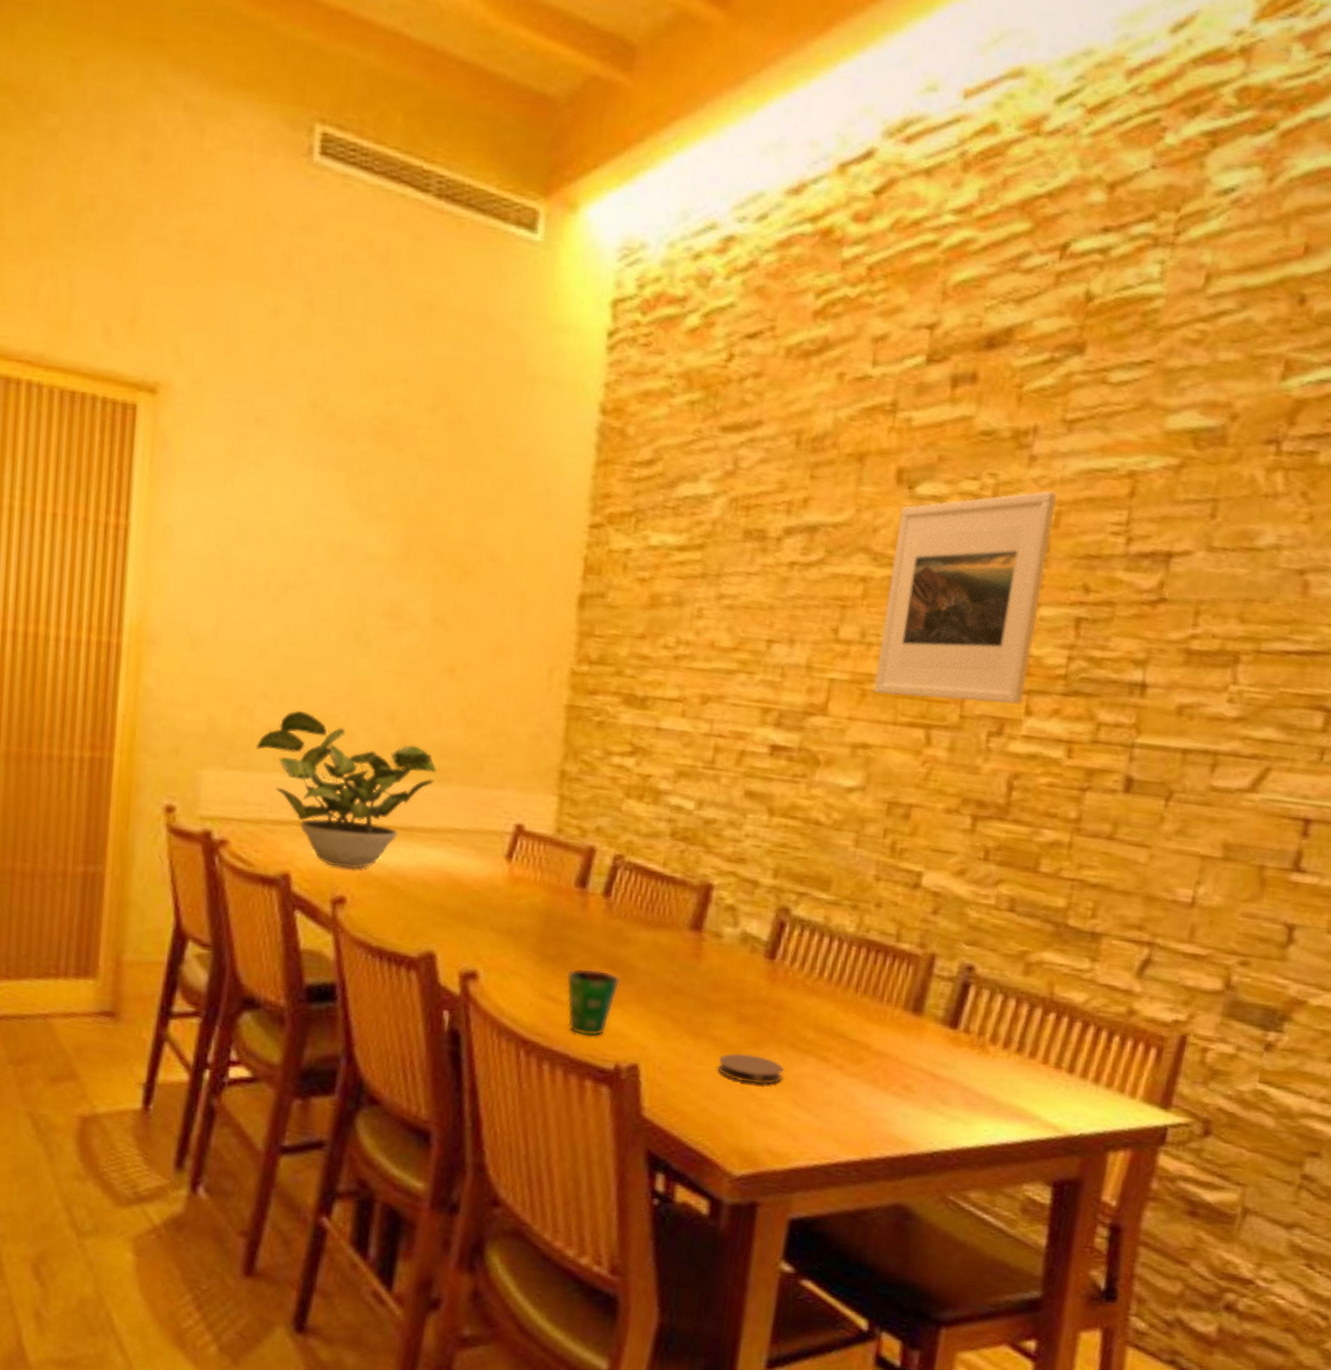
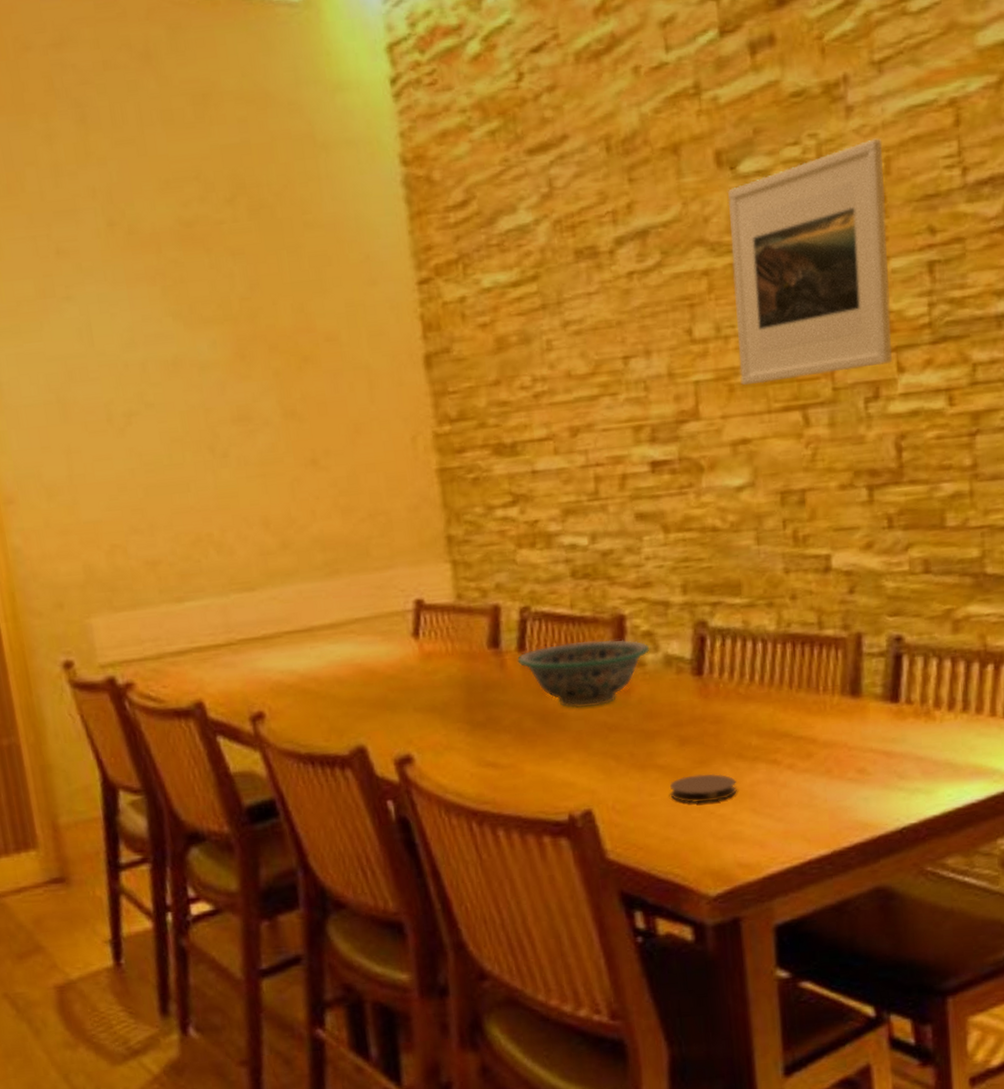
potted plant: present [256,710,437,869] -> none [138,536,324,684]
cup: present [566,968,621,1037] -> none [500,725,555,794]
decorative bowl: none [600,897,730,967] -> present [517,639,650,709]

